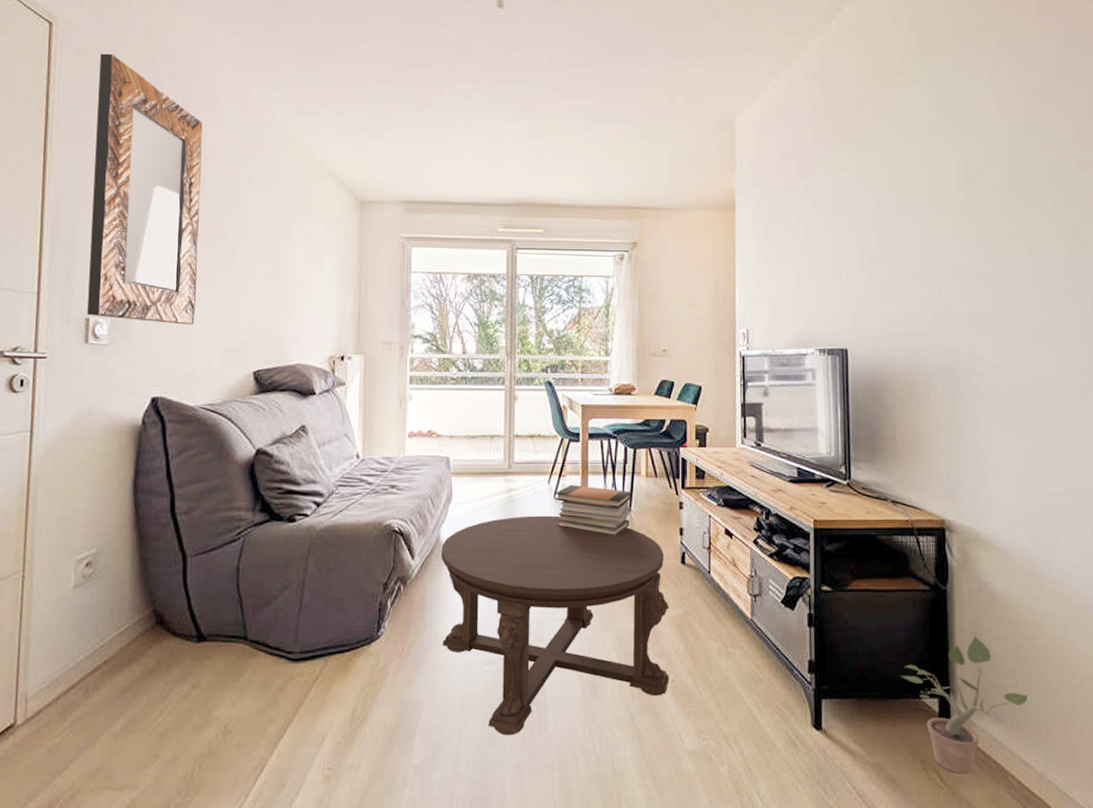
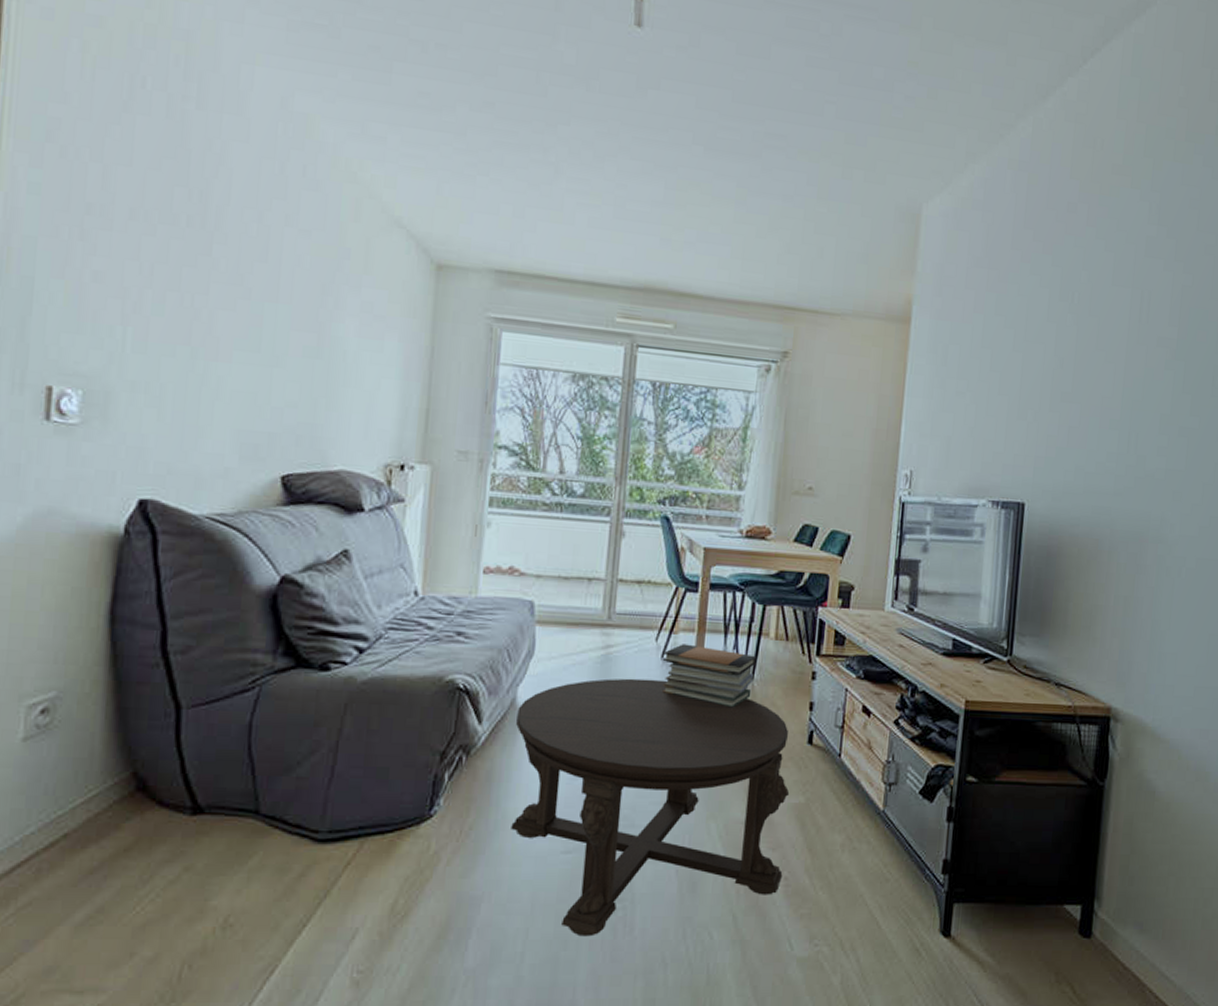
home mirror: present [87,53,203,325] -> none [50,18,223,408]
potted plant: present [900,635,1029,774] -> none [1043,837,1178,988]

